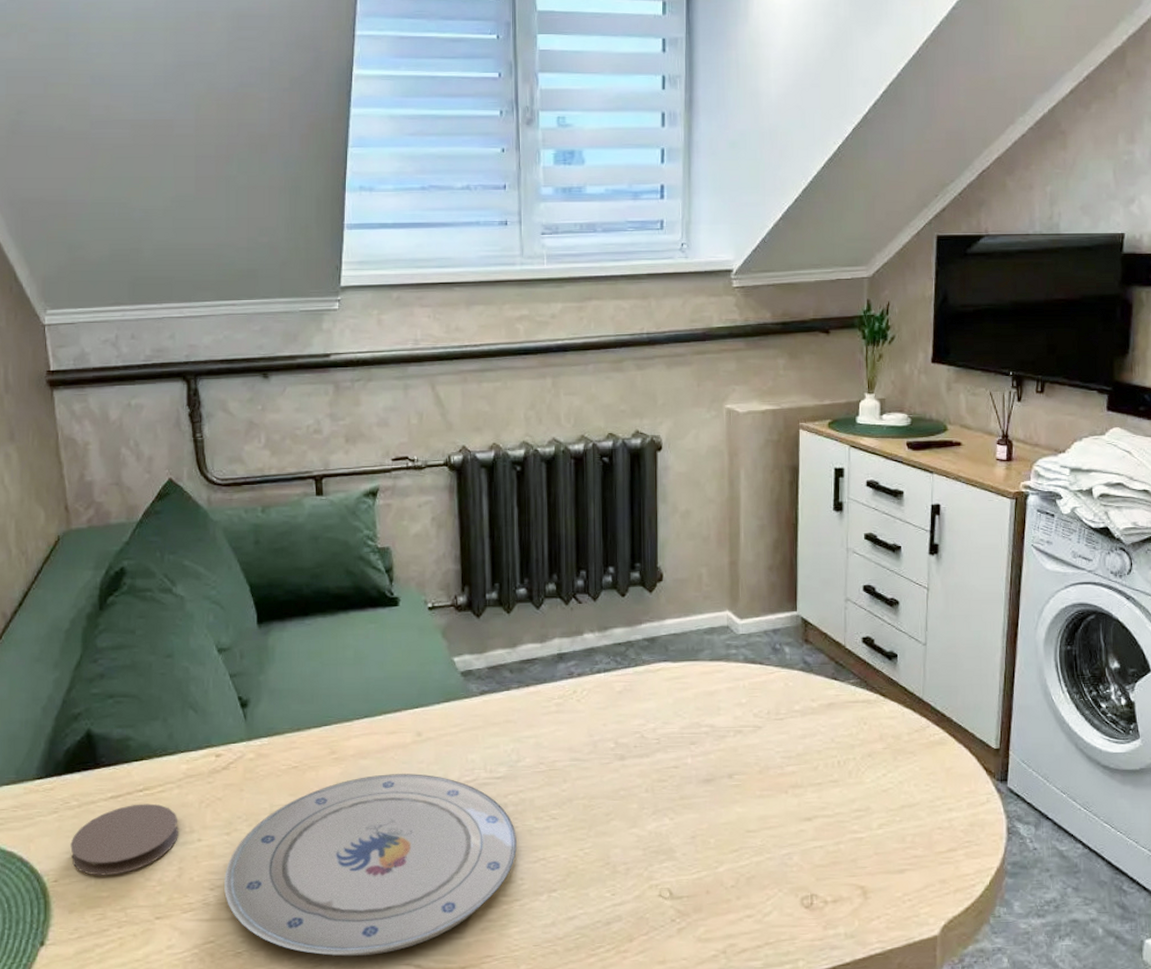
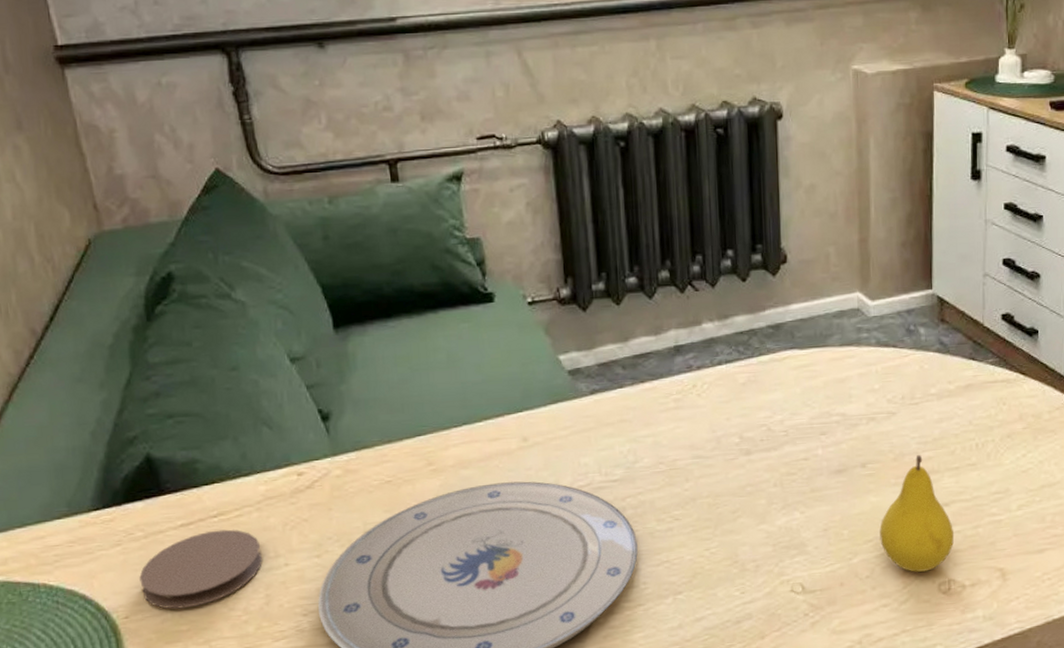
fruit: none [745,768,817,885] -> present [879,454,955,572]

